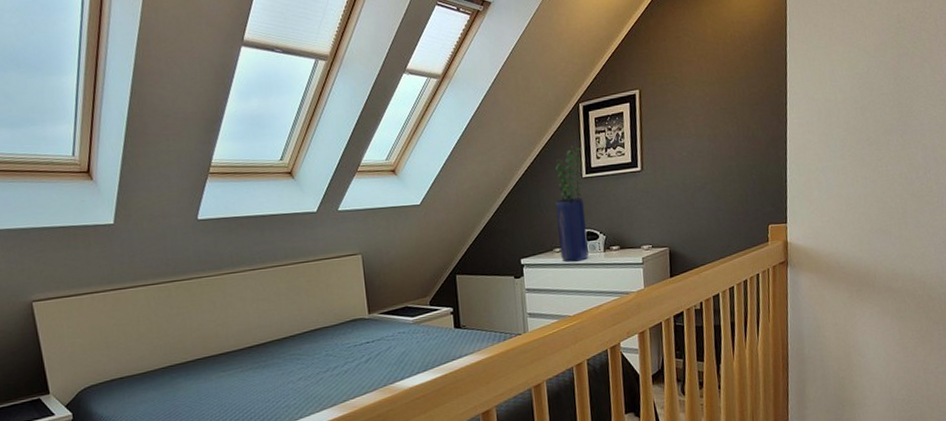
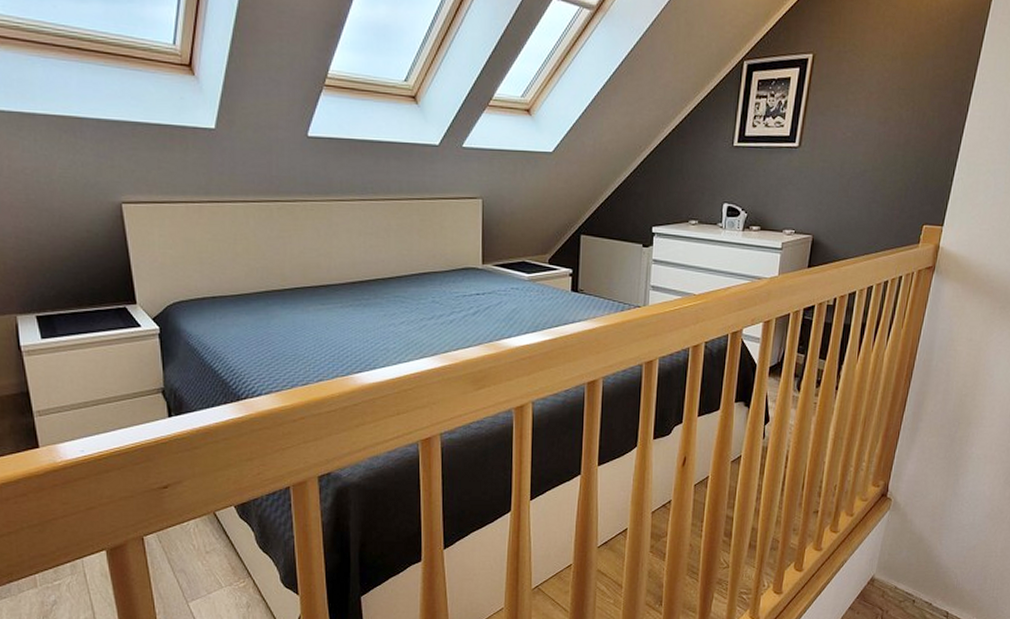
vase: present [555,142,589,262] -> none [696,105,738,237]

